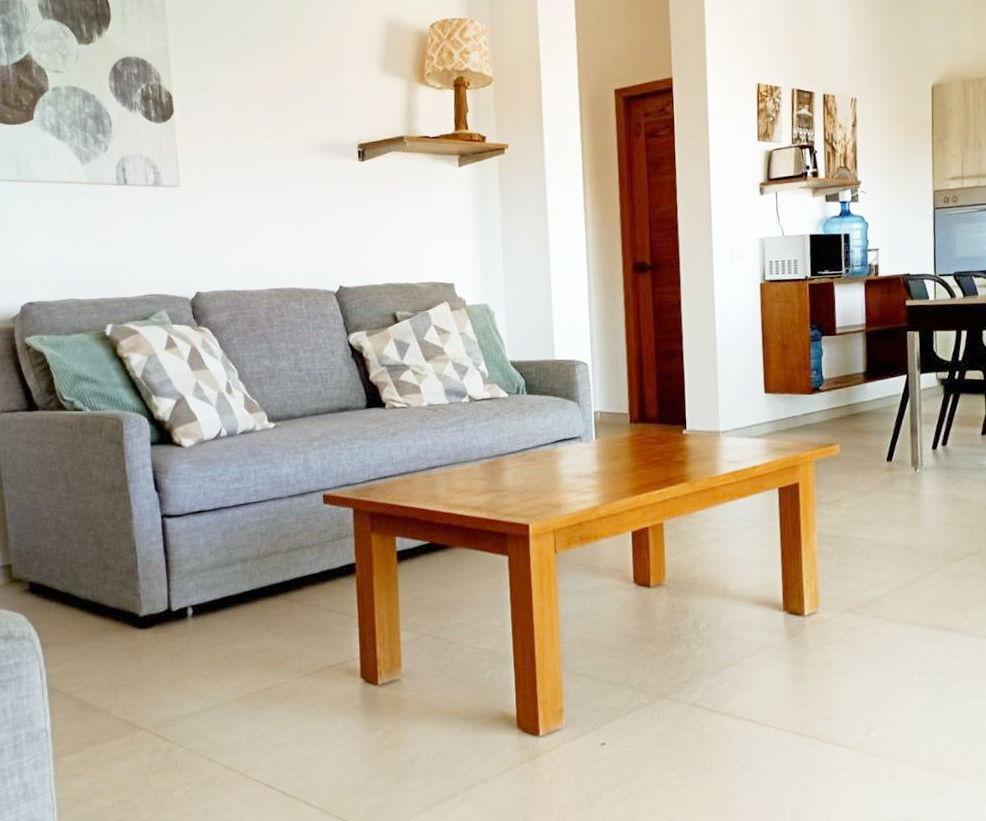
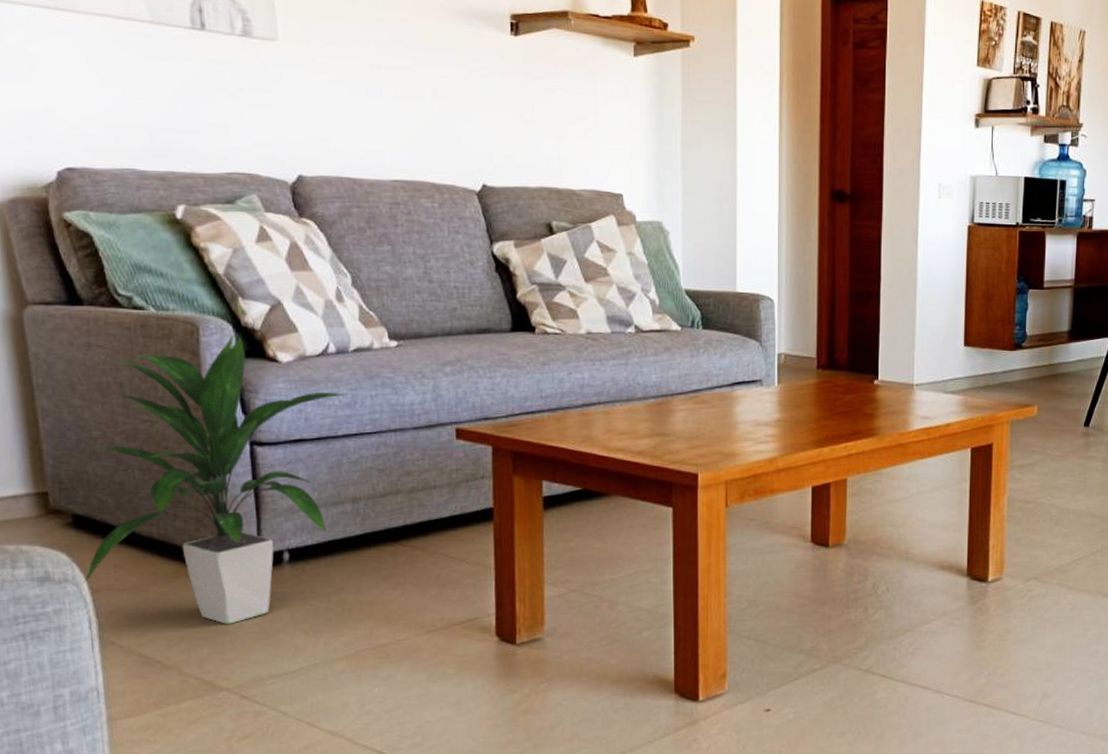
indoor plant: none [37,424,236,672] -> present [84,331,348,624]

